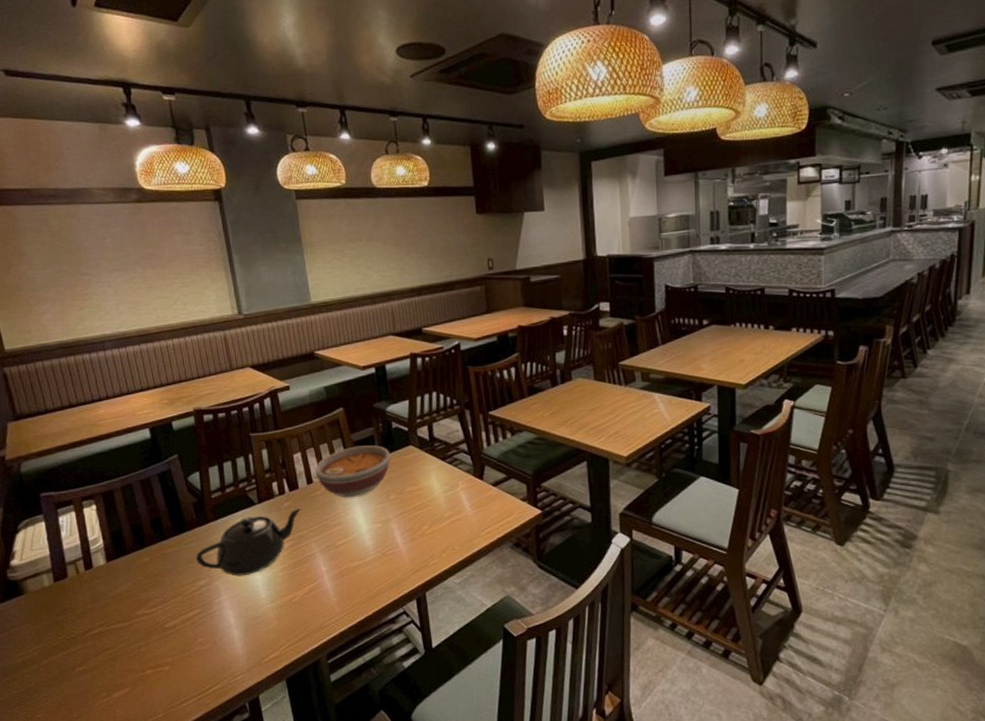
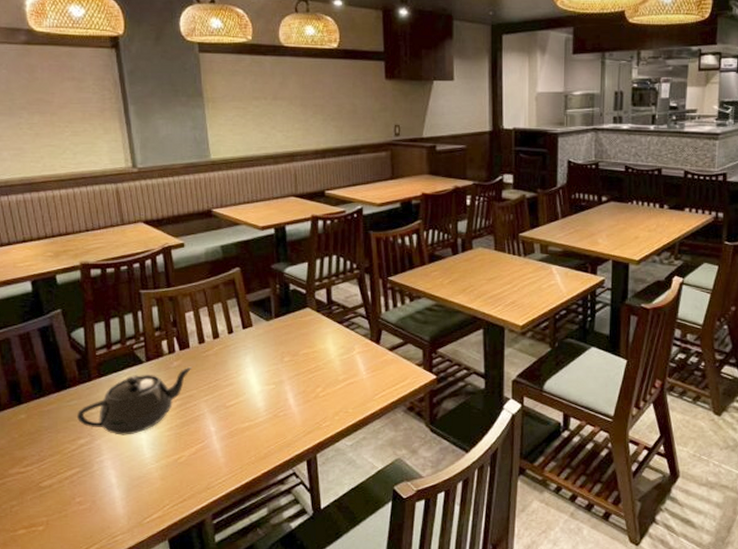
bowl: present [315,445,391,498] -> none [208,307,287,359]

